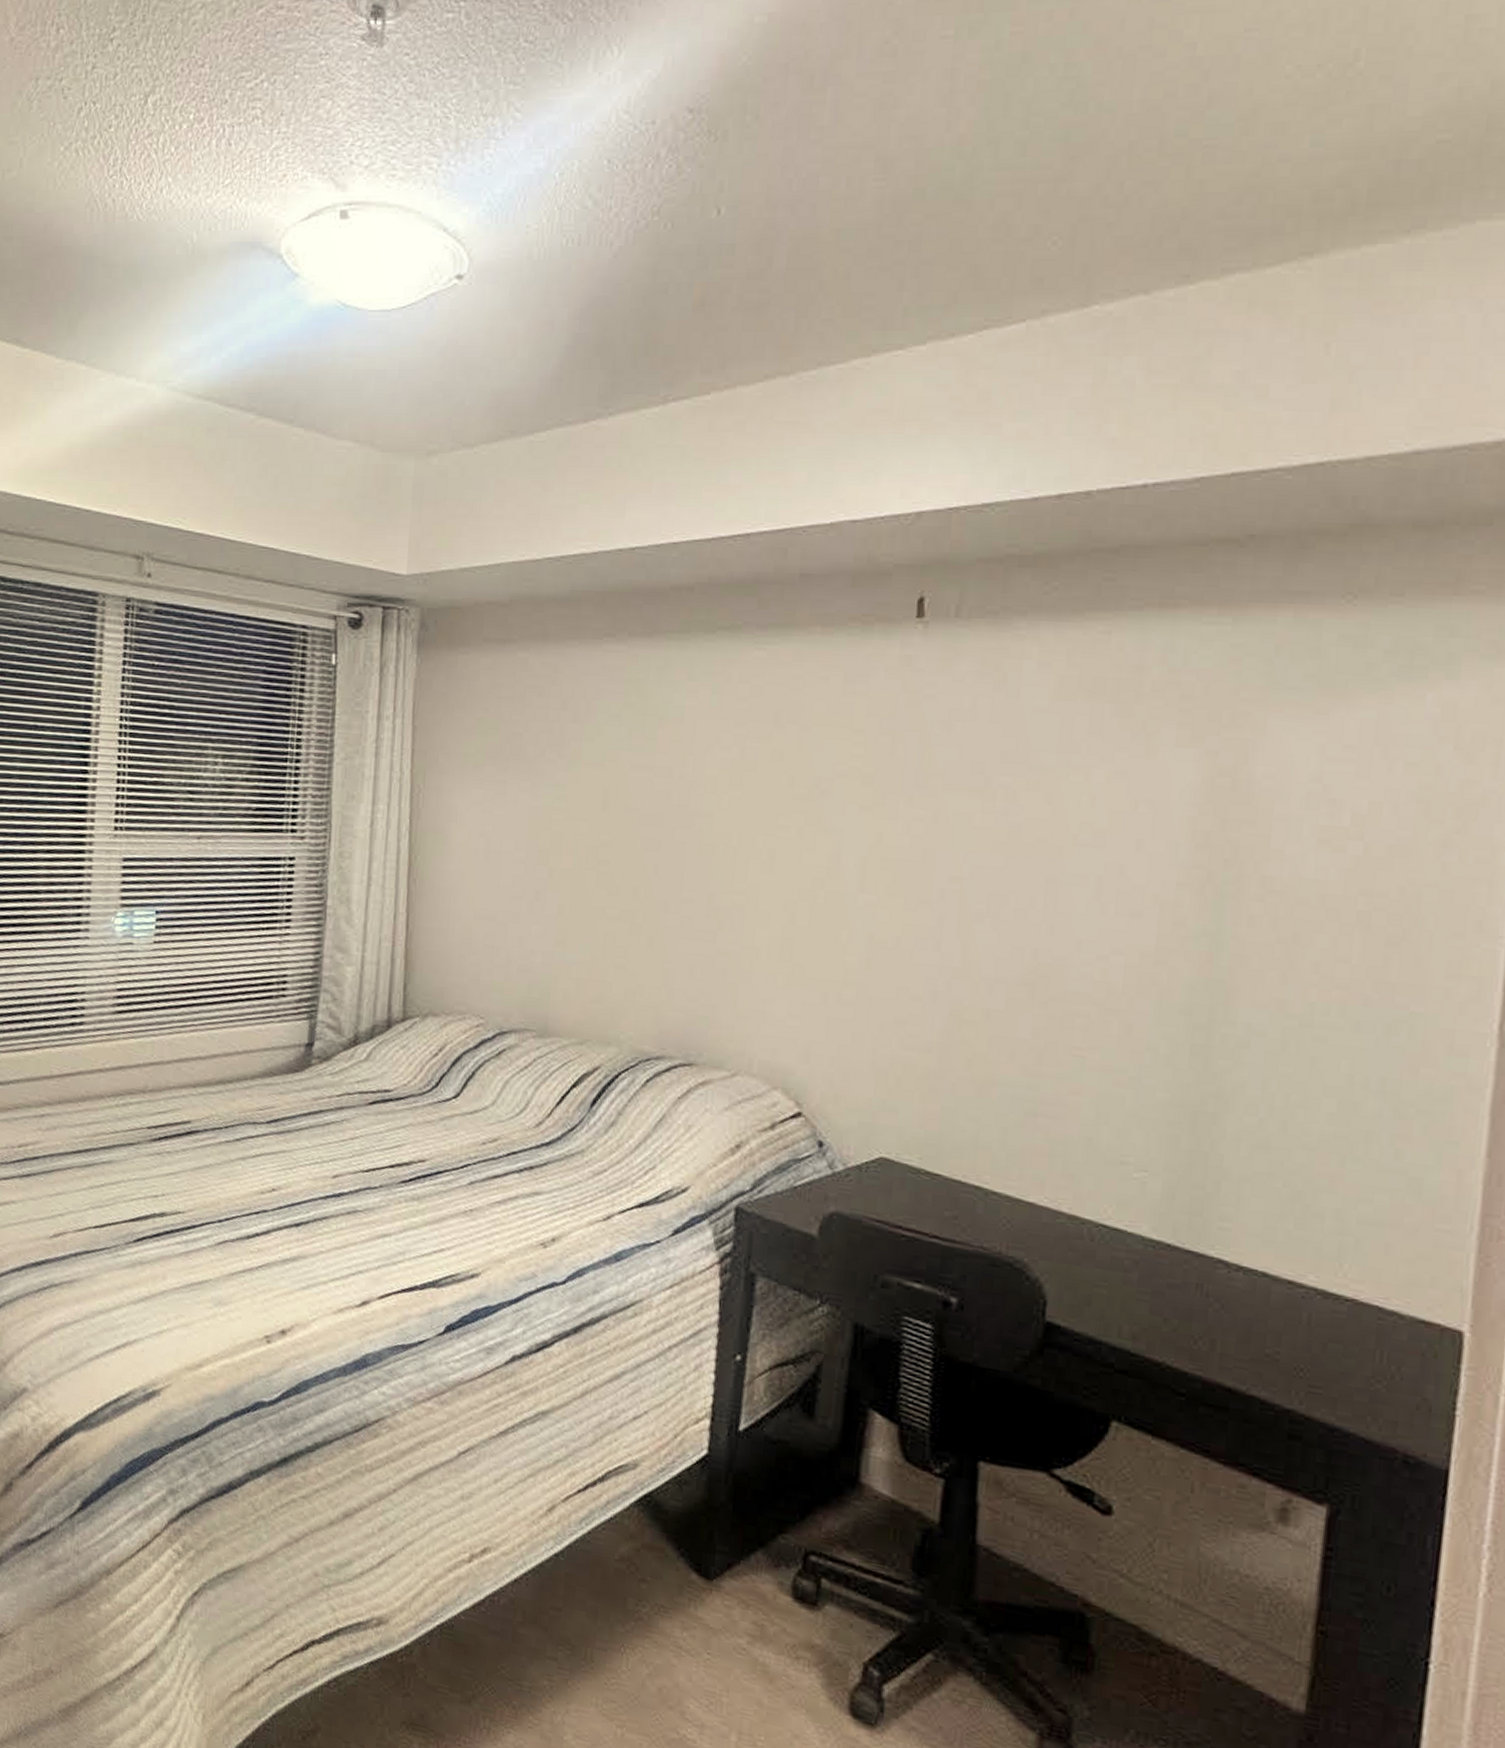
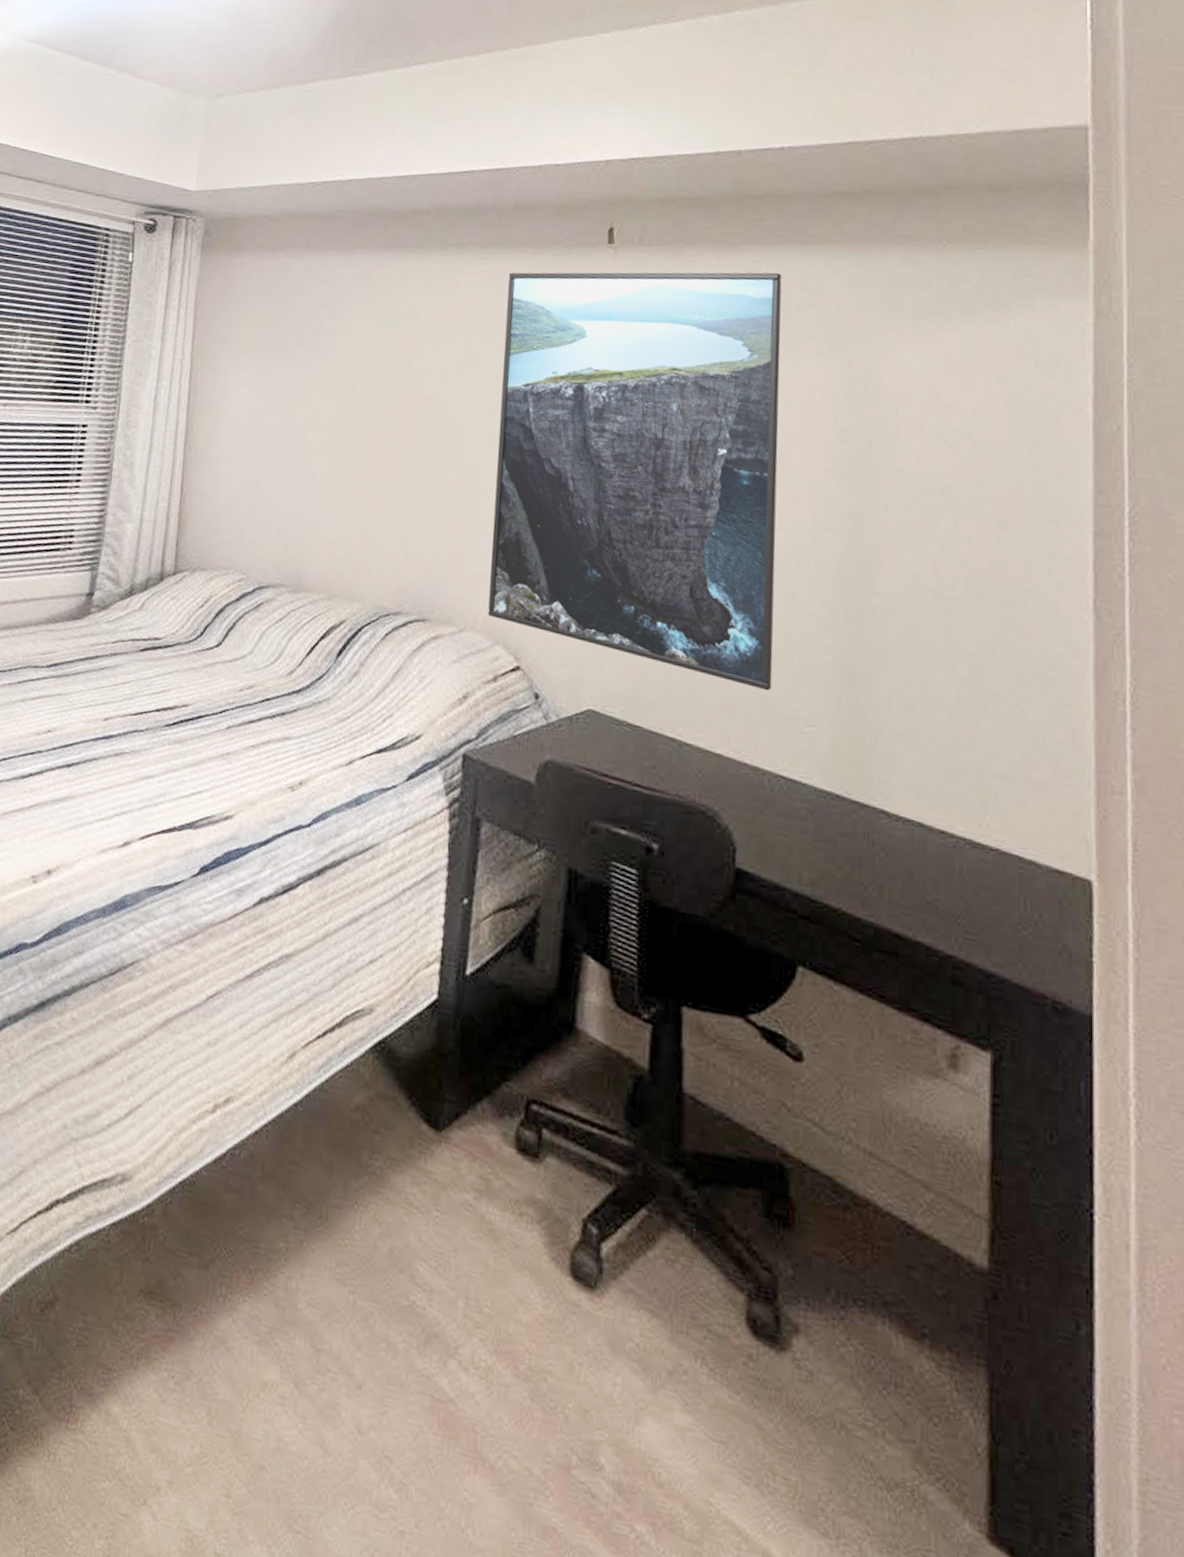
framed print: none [764,645,1136,1134] -> present [488,272,782,691]

